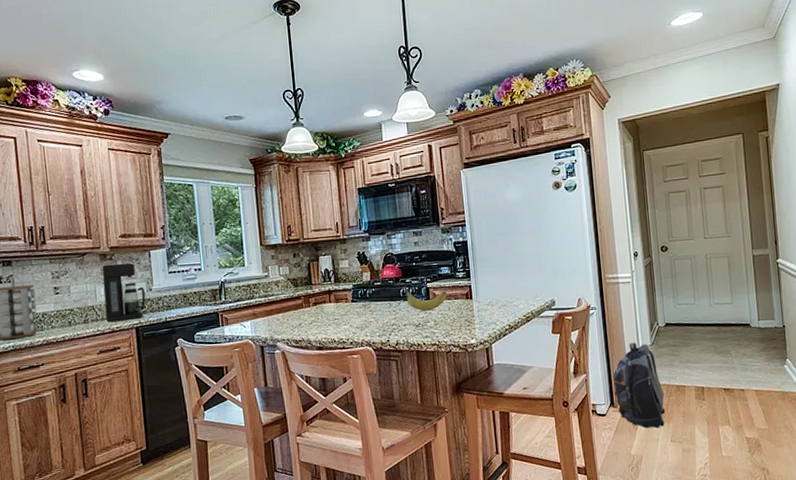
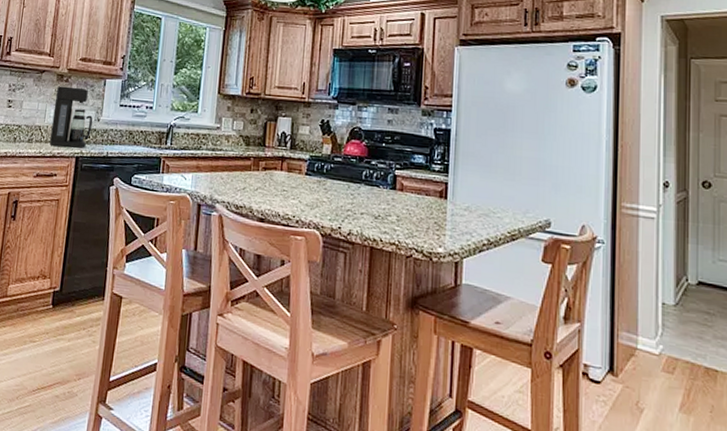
fruit: present [404,286,447,311] -> none [367,168,418,203]
backpack: present [613,342,665,429] -> none [616,296,687,419]

